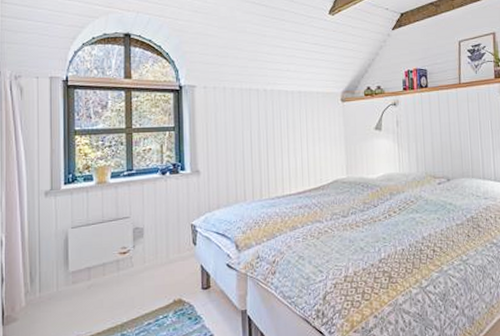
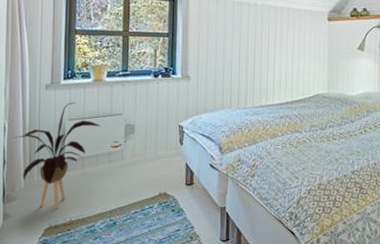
house plant: none [11,208,106,327] -> present [13,102,100,209]

